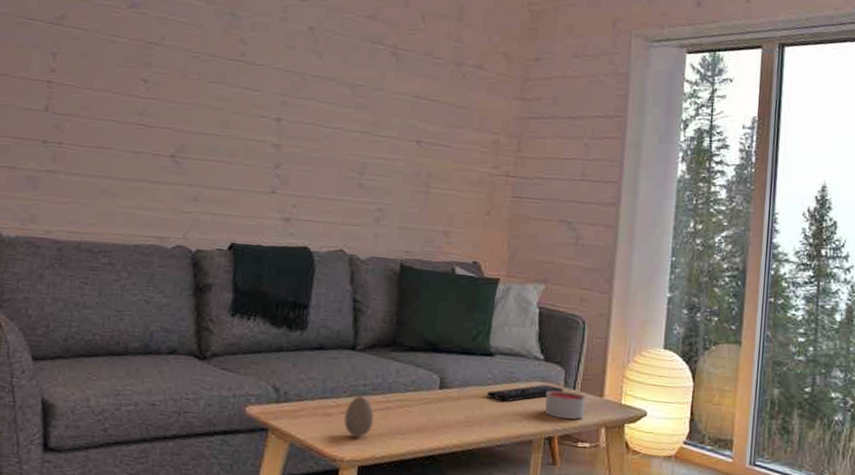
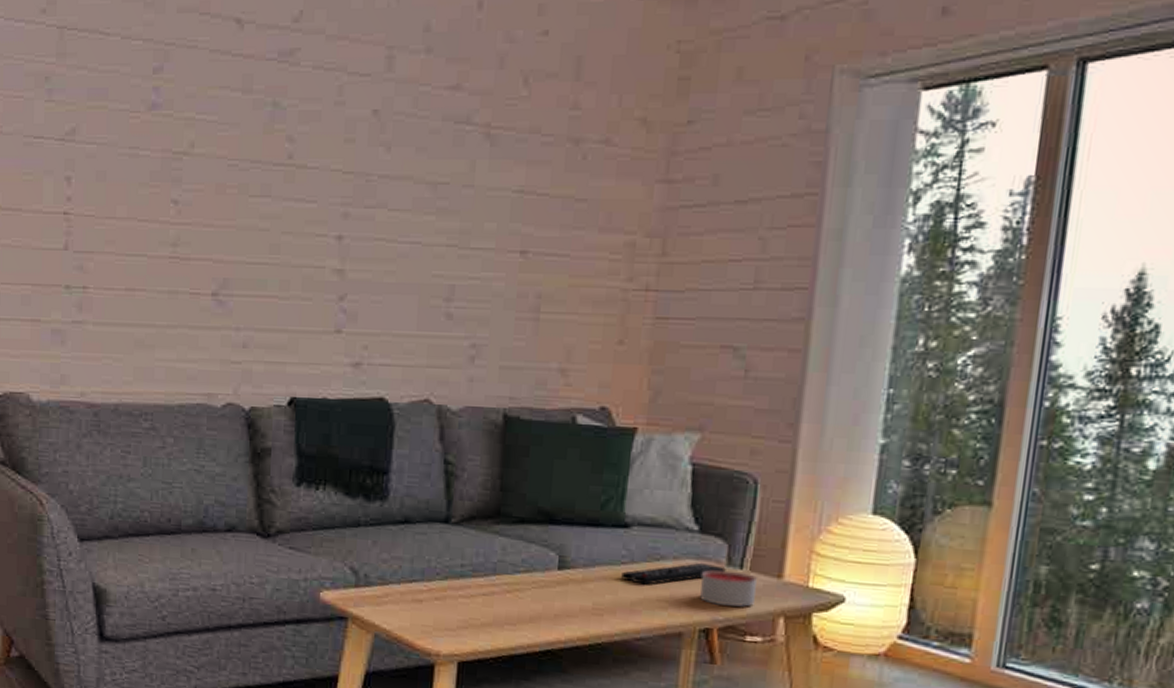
decorative egg: present [344,395,374,438] -> none [438,577,476,628]

